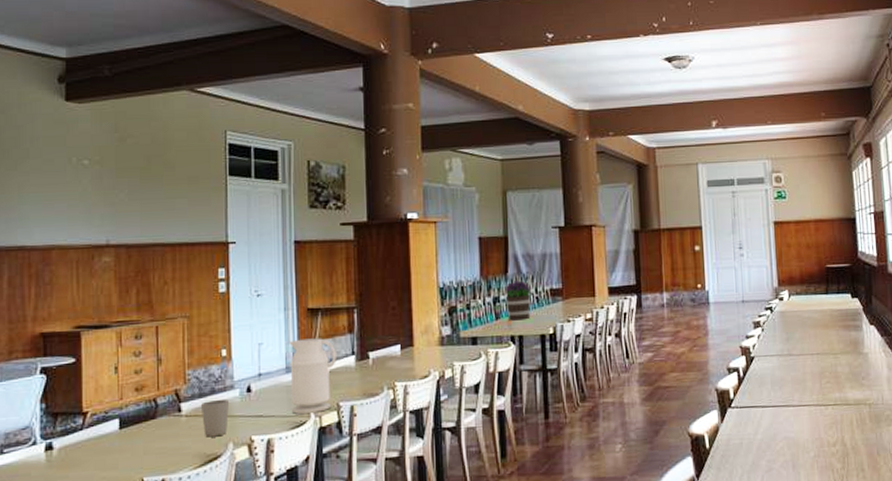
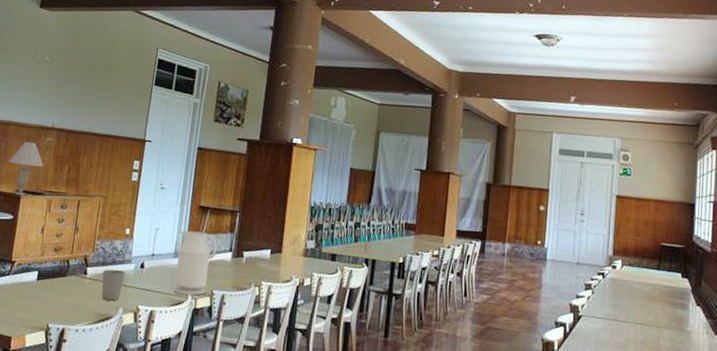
table lamp: none [57,266,104,334] -> present [8,141,44,196]
bouquet: present [505,279,531,321] -> none [365,210,389,247]

